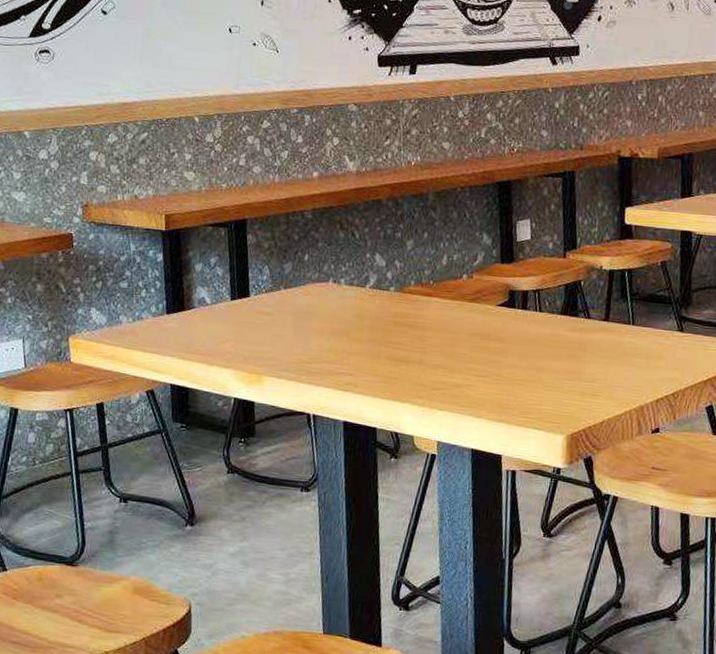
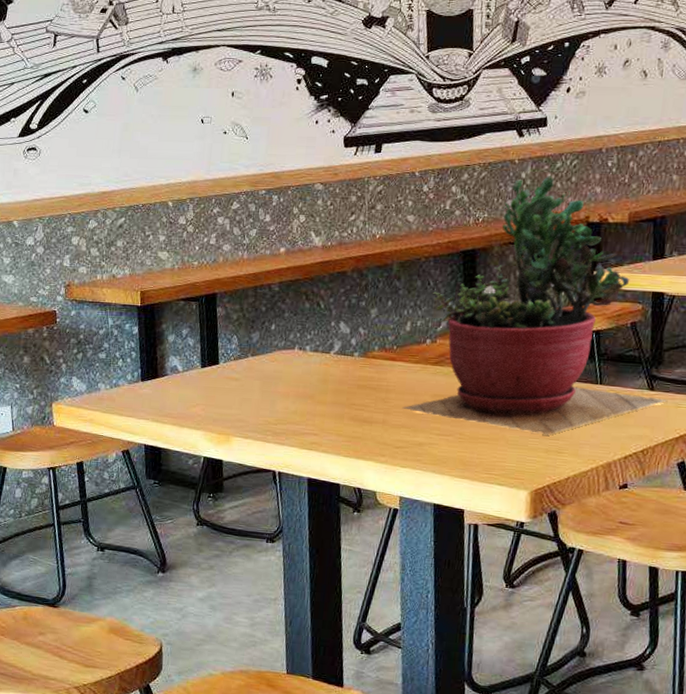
succulent plant: none [439,105,697,377] -> present [402,175,668,435]

